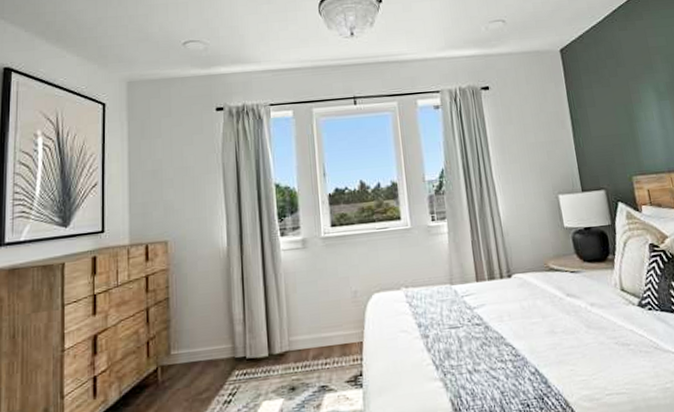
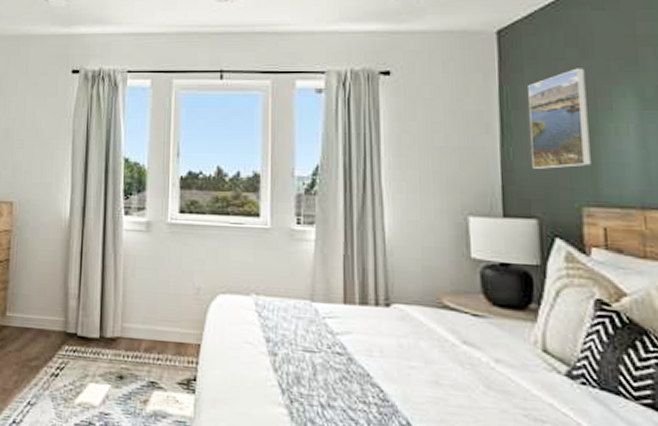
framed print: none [586,73,633,152] -> present [528,68,591,169]

